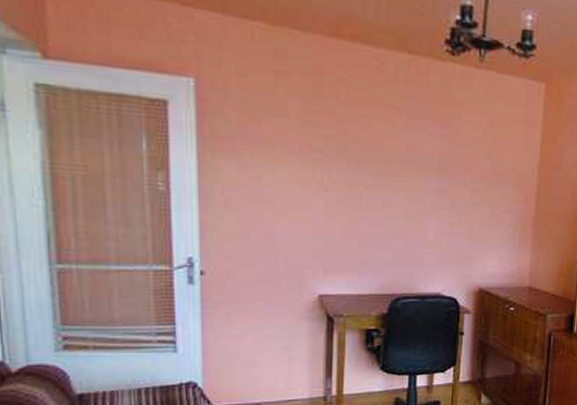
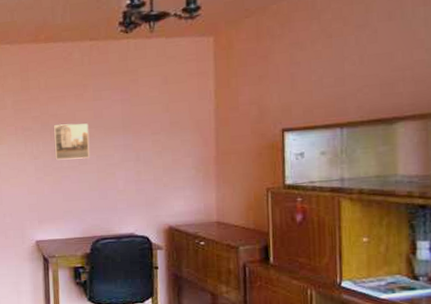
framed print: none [352,151,398,199] -> present [53,123,89,160]

